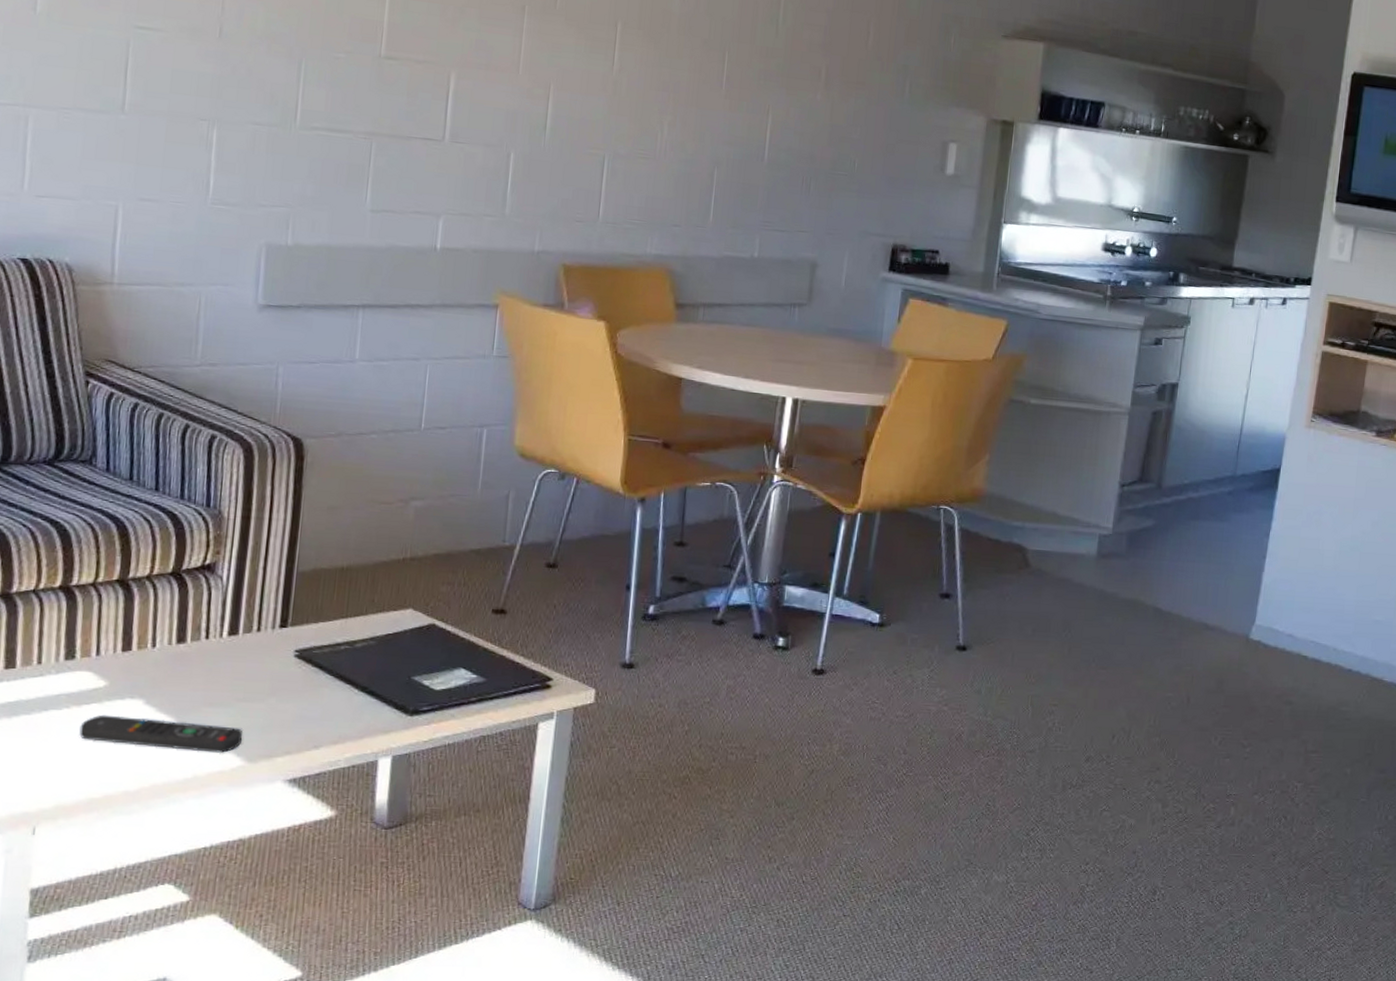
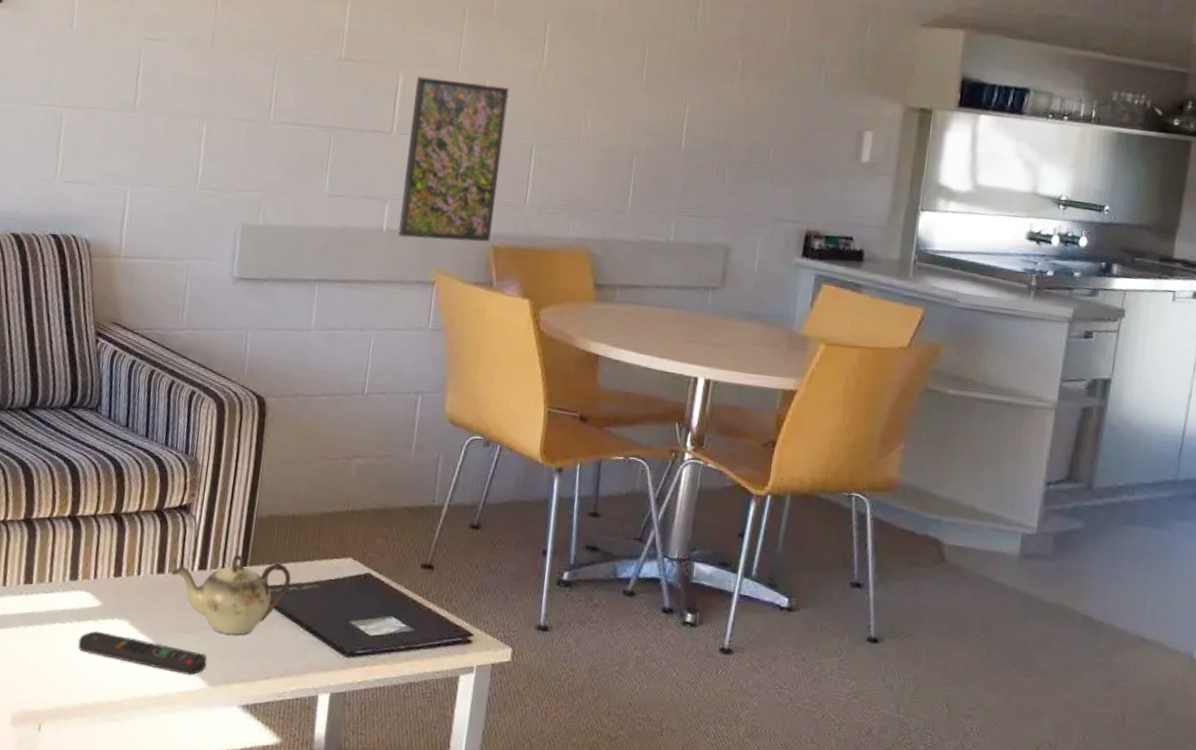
teapot: none [194,615,342,705] -> present [171,554,291,635]
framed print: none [453,78,577,261] -> present [397,76,509,242]

